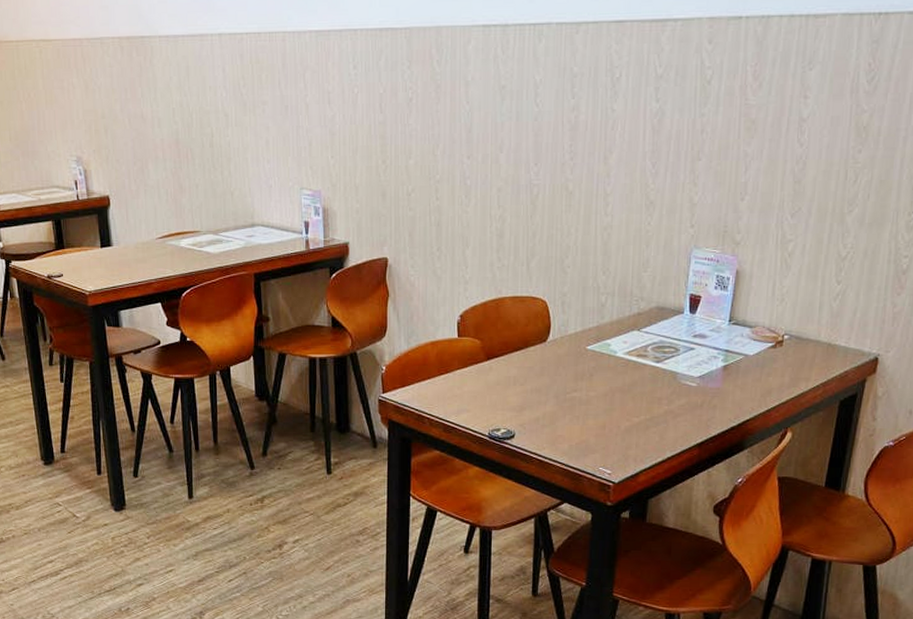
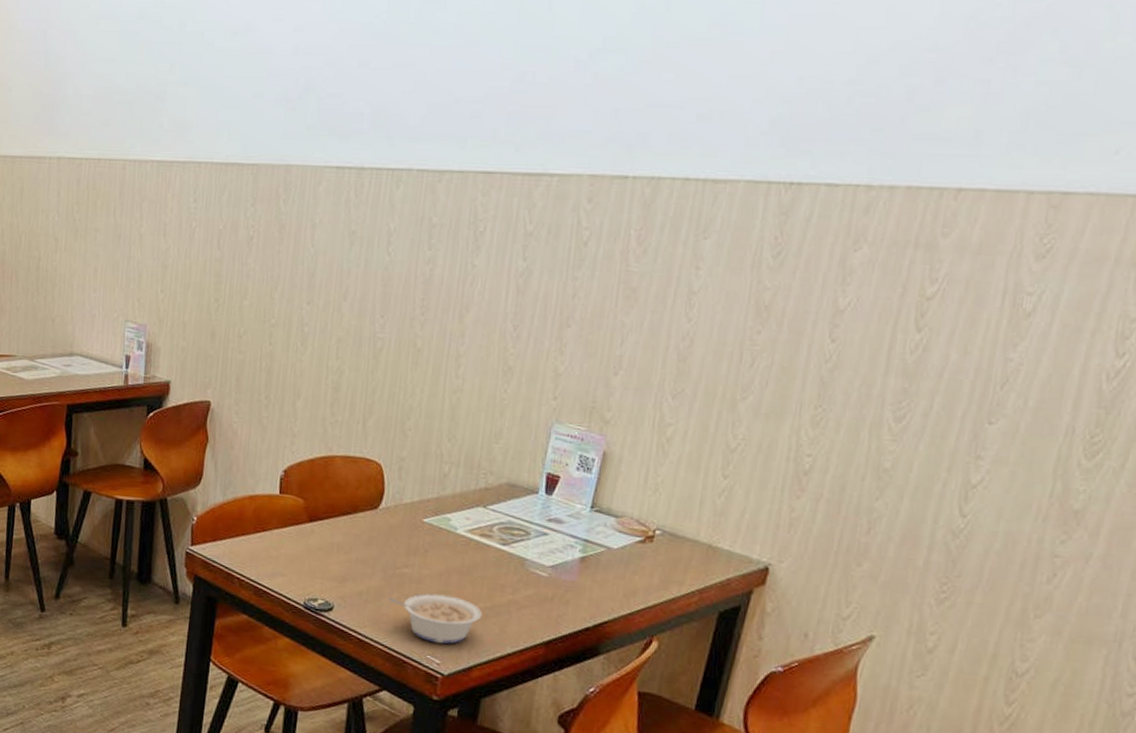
legume: none [562,412,644,456] -> present [388,593,482,644]

